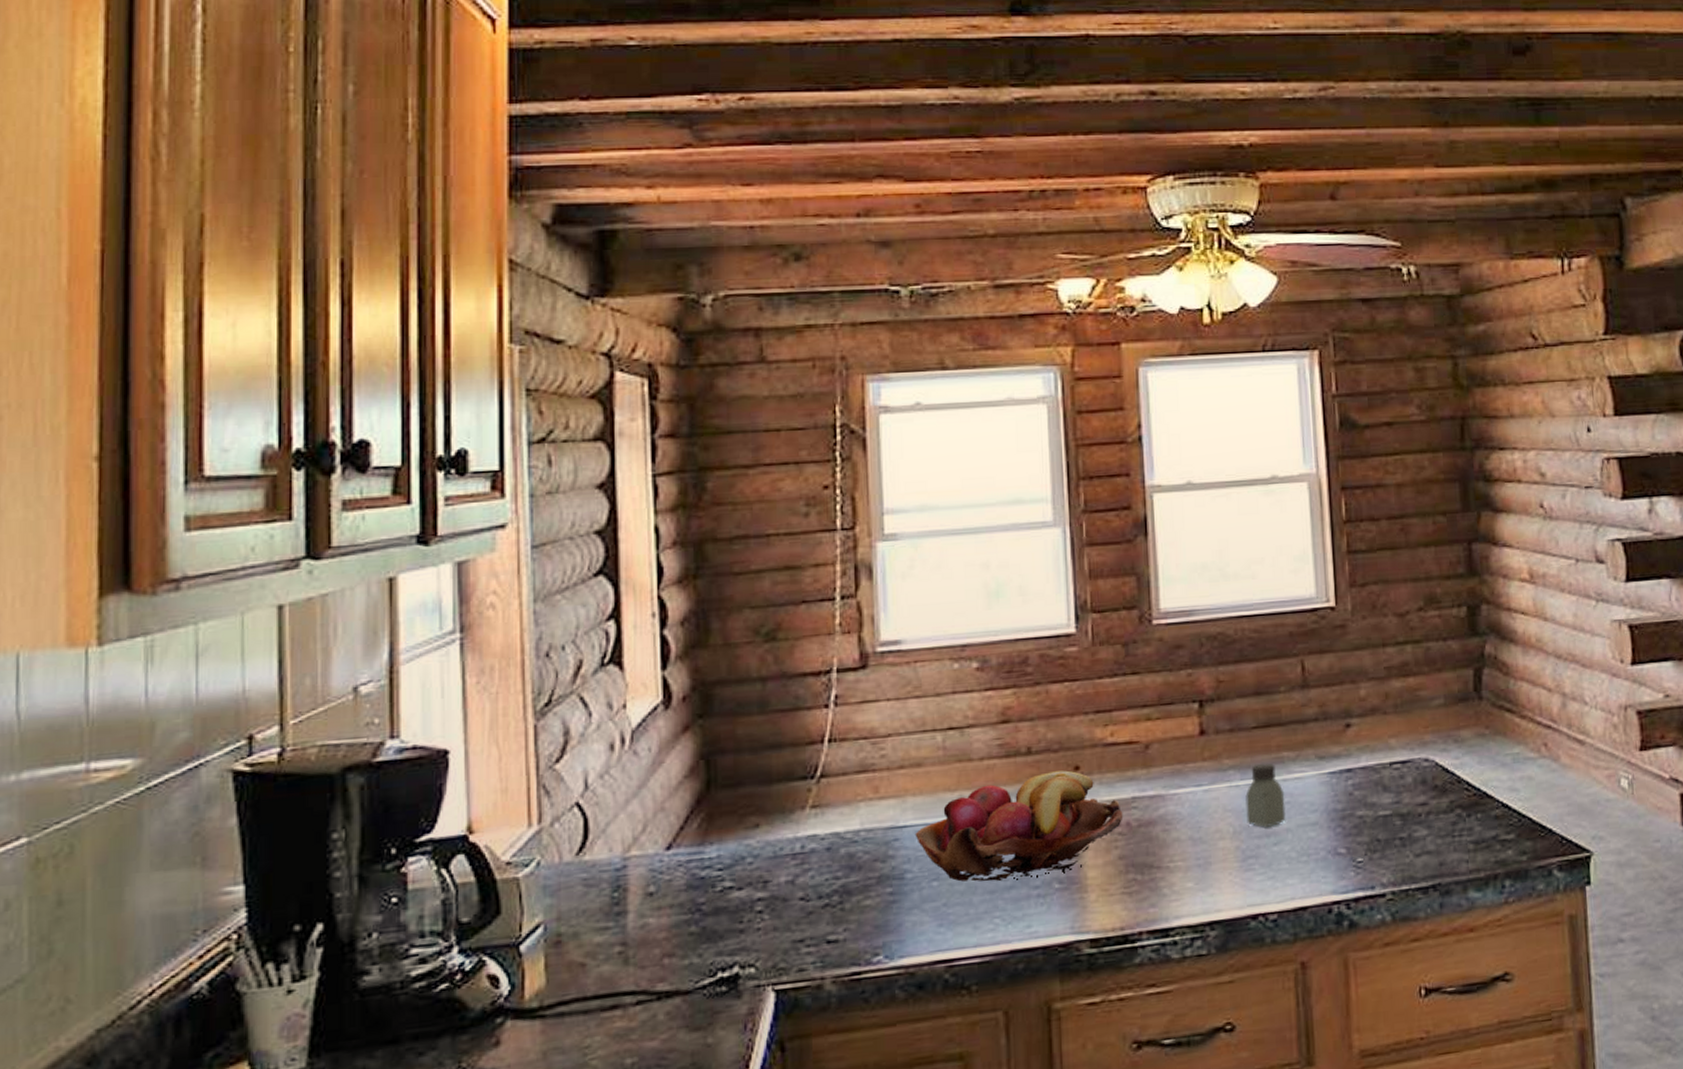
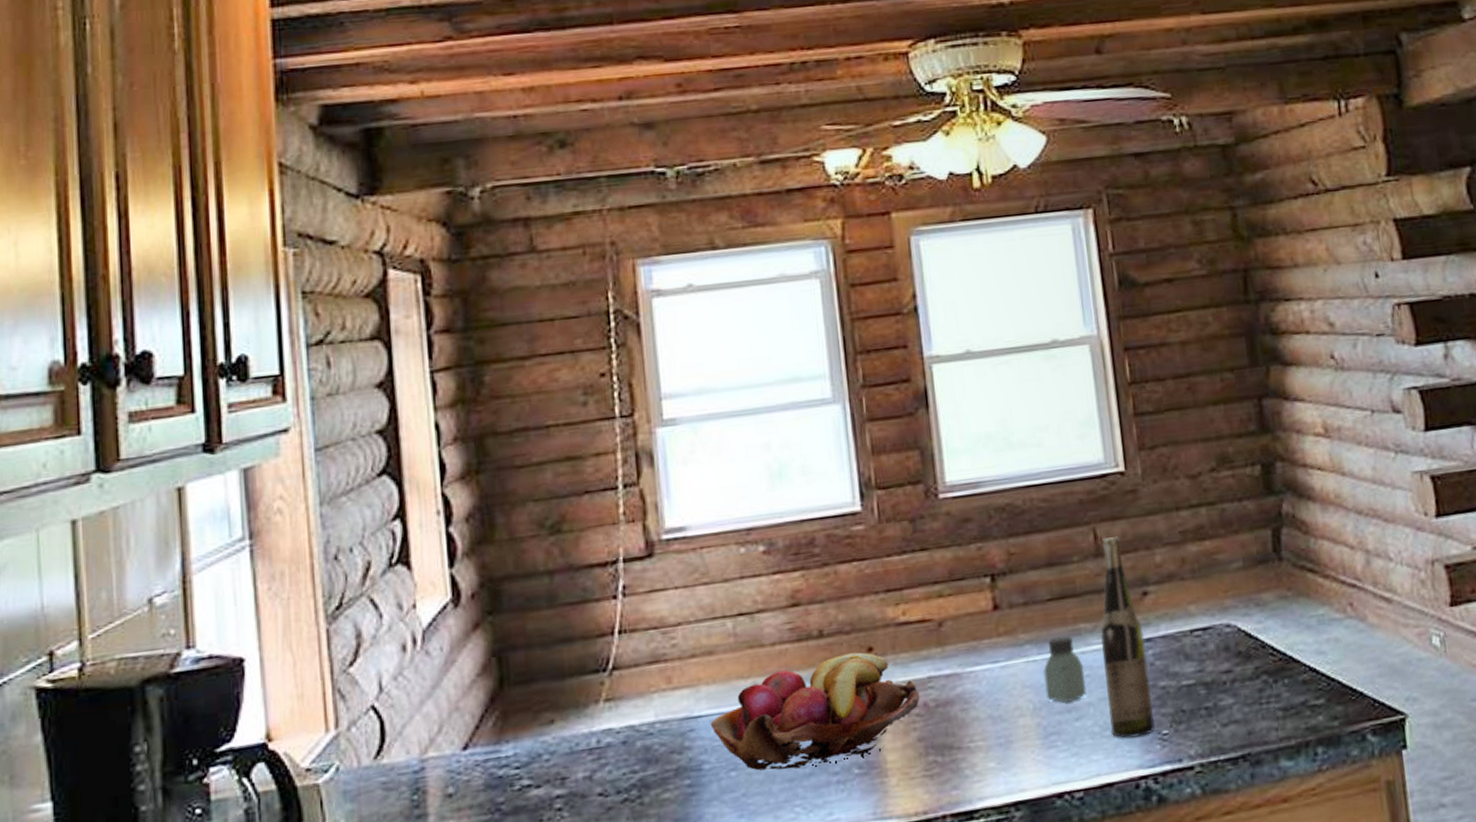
wine bottle: none [1302,669,1350,865] -> present [1100,536,1155,739]

